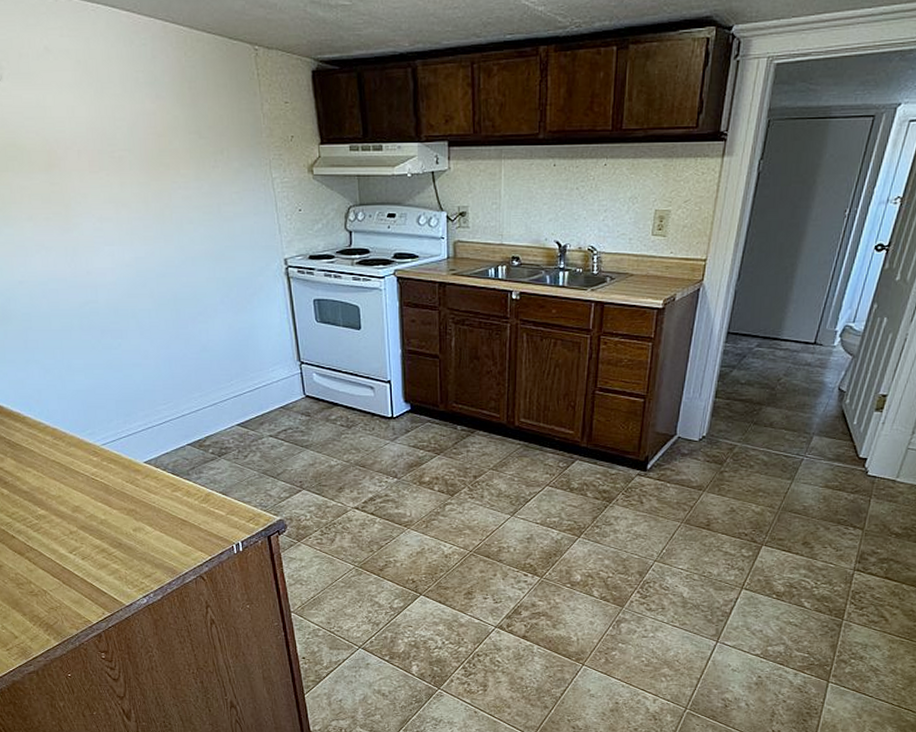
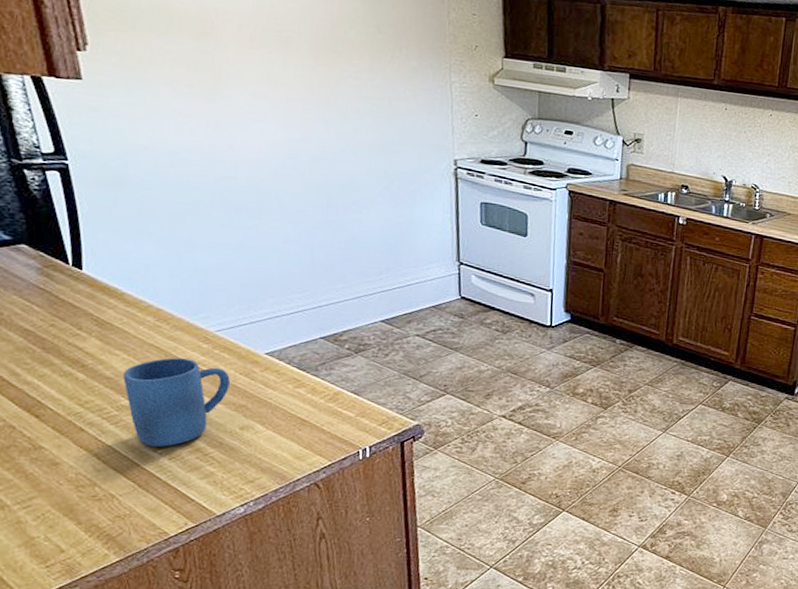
mug: none [36,471,120,549] -> present [122,357,230,447]

